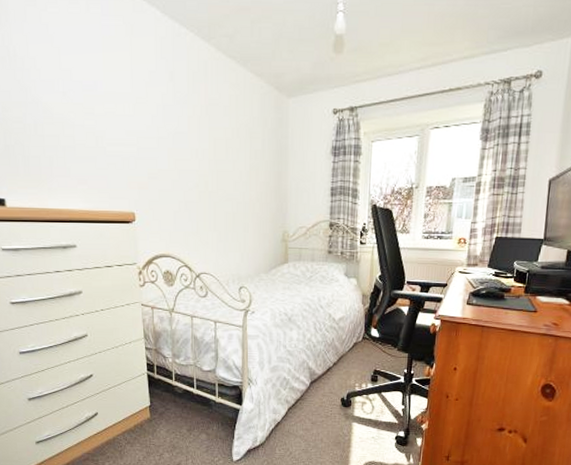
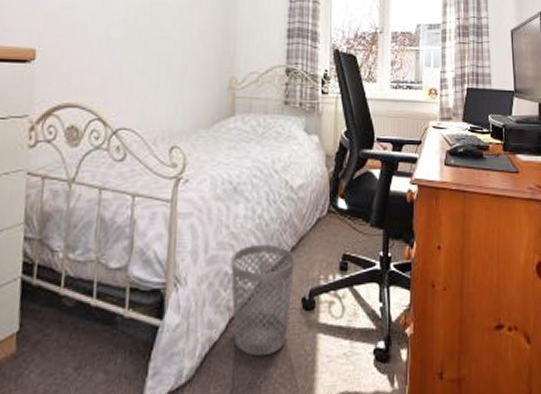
wastebasket: none [288,359,336,434] -> present [231,243,295,357]

